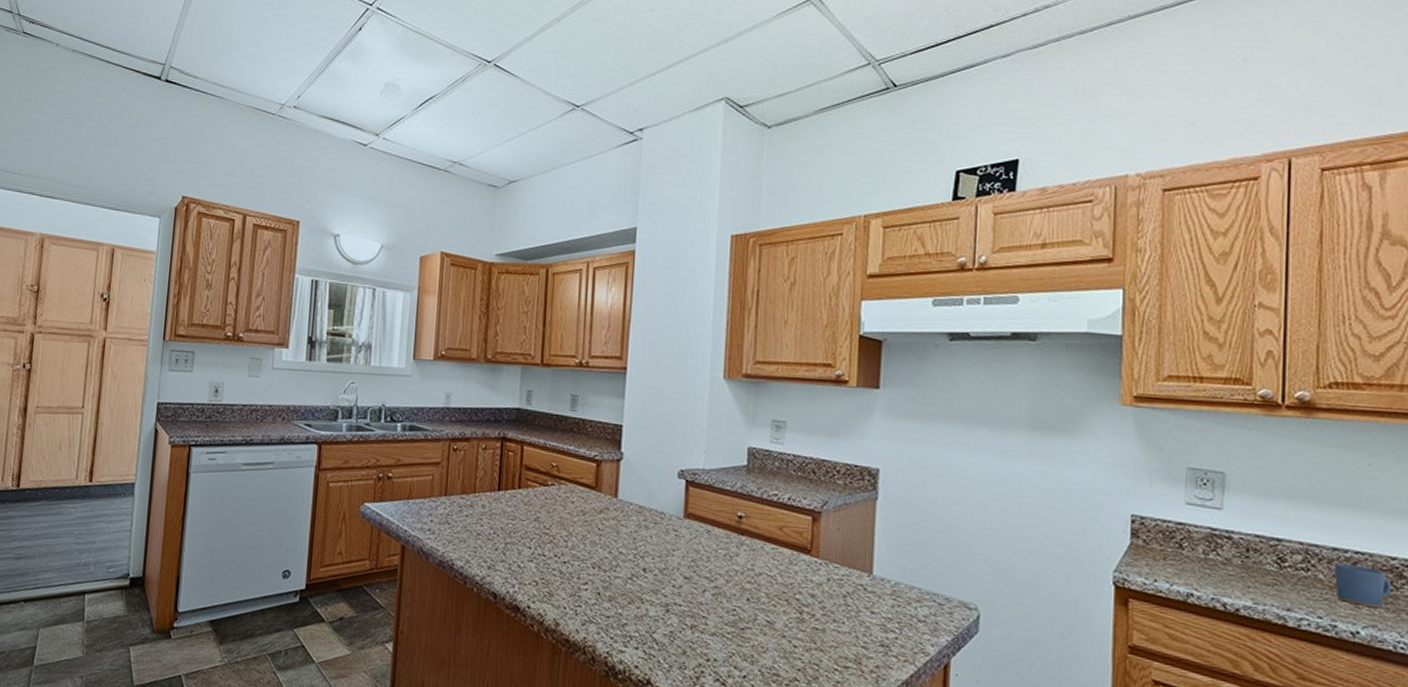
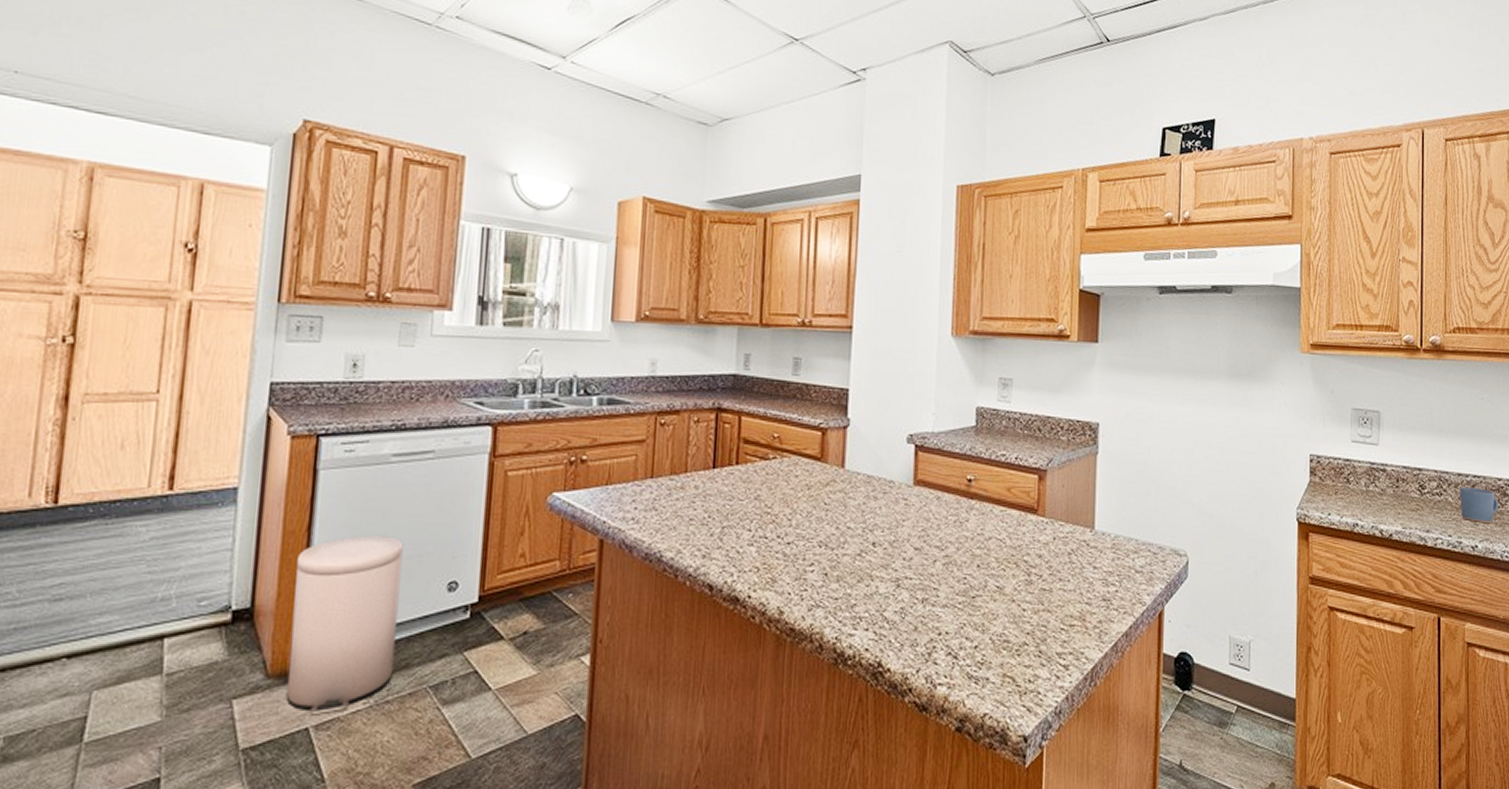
pedal bin: none [165,527,250,667] -> present [286,534,404,715]

